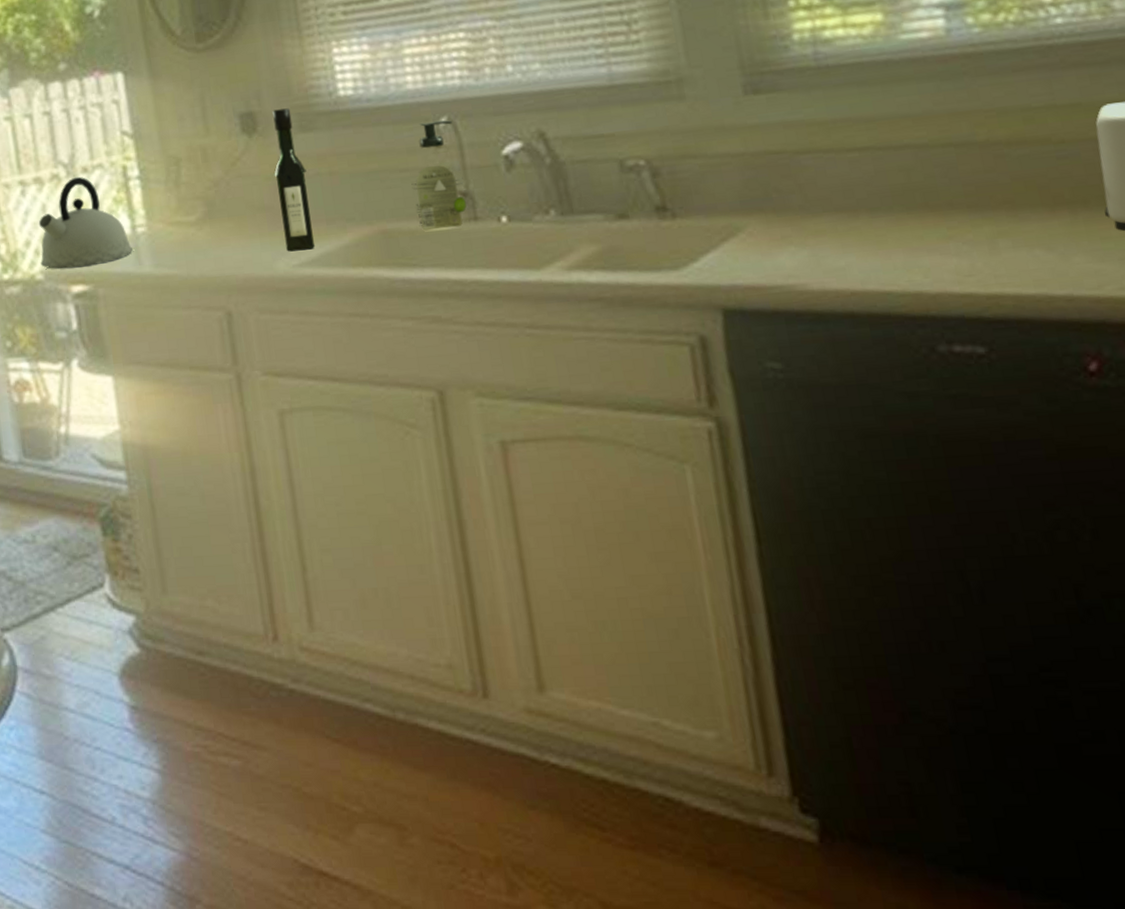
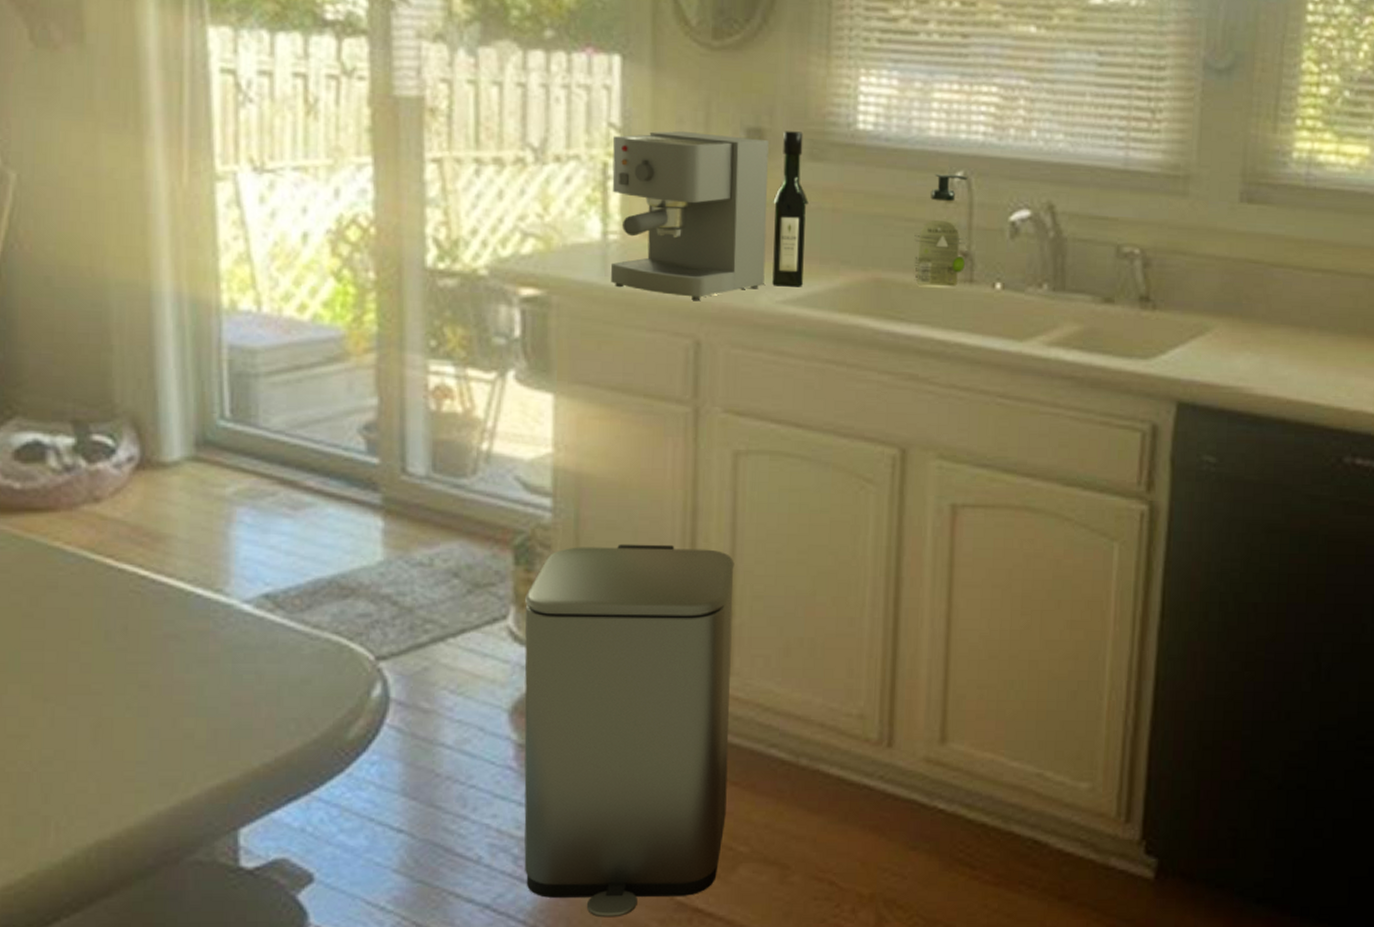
kettle: present [38,176,133,269] -> none [486,164,600,269]
pedal bin: none [116,505,335,880] -> present [524,544,735,918]
coffee maker: none [128,121,279,275] -> present [611,130,769,300]

